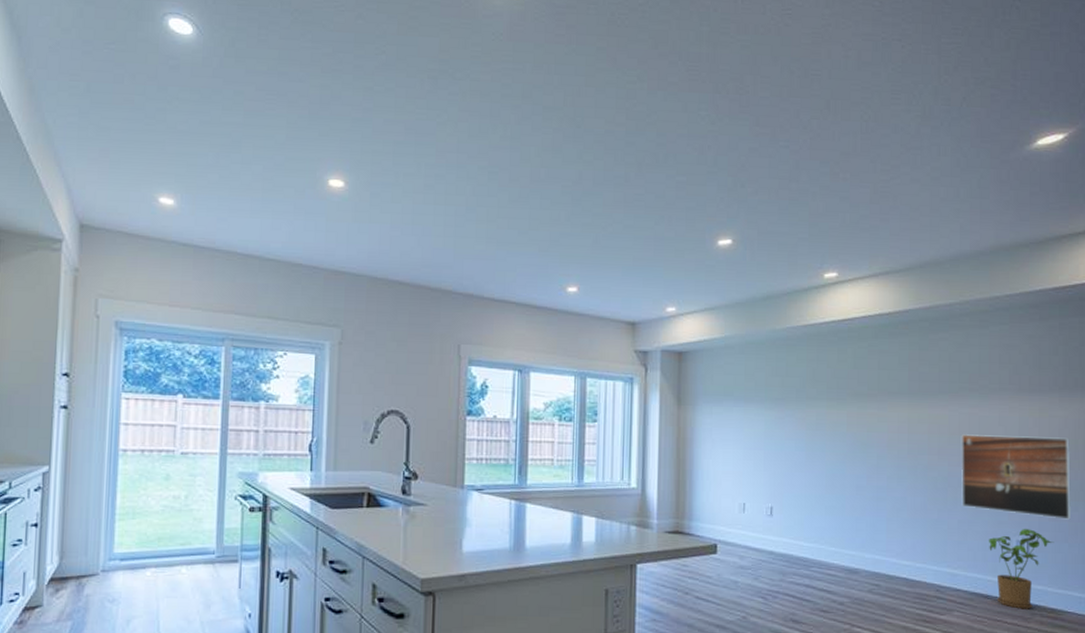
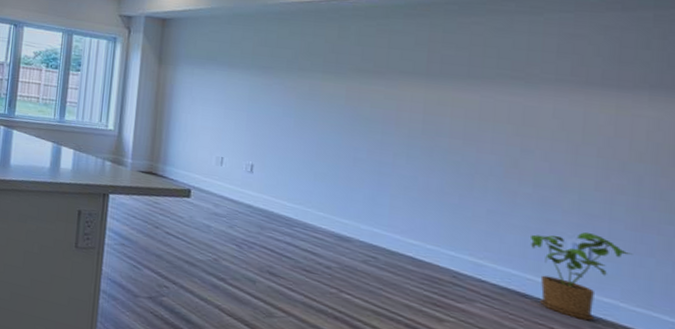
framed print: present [960,434,1072,520] -> none [493,122,664,233]

